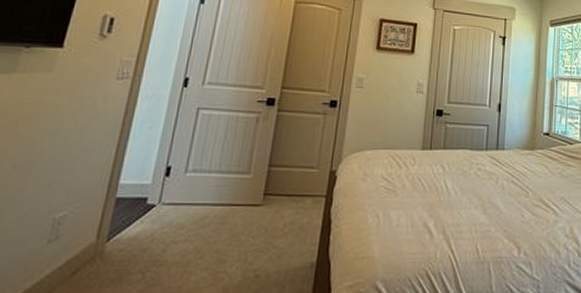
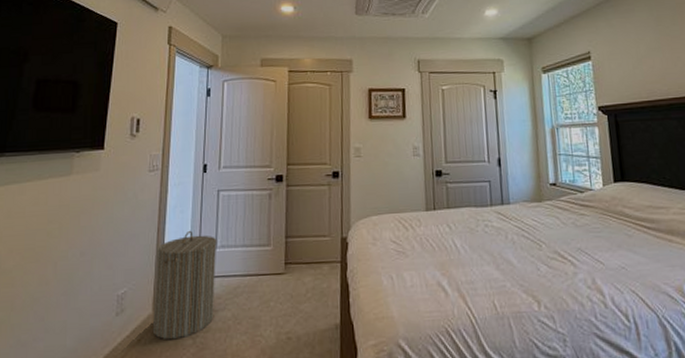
laundry hamper: none [92,149,189,274] -> present [152,230,217,340]

